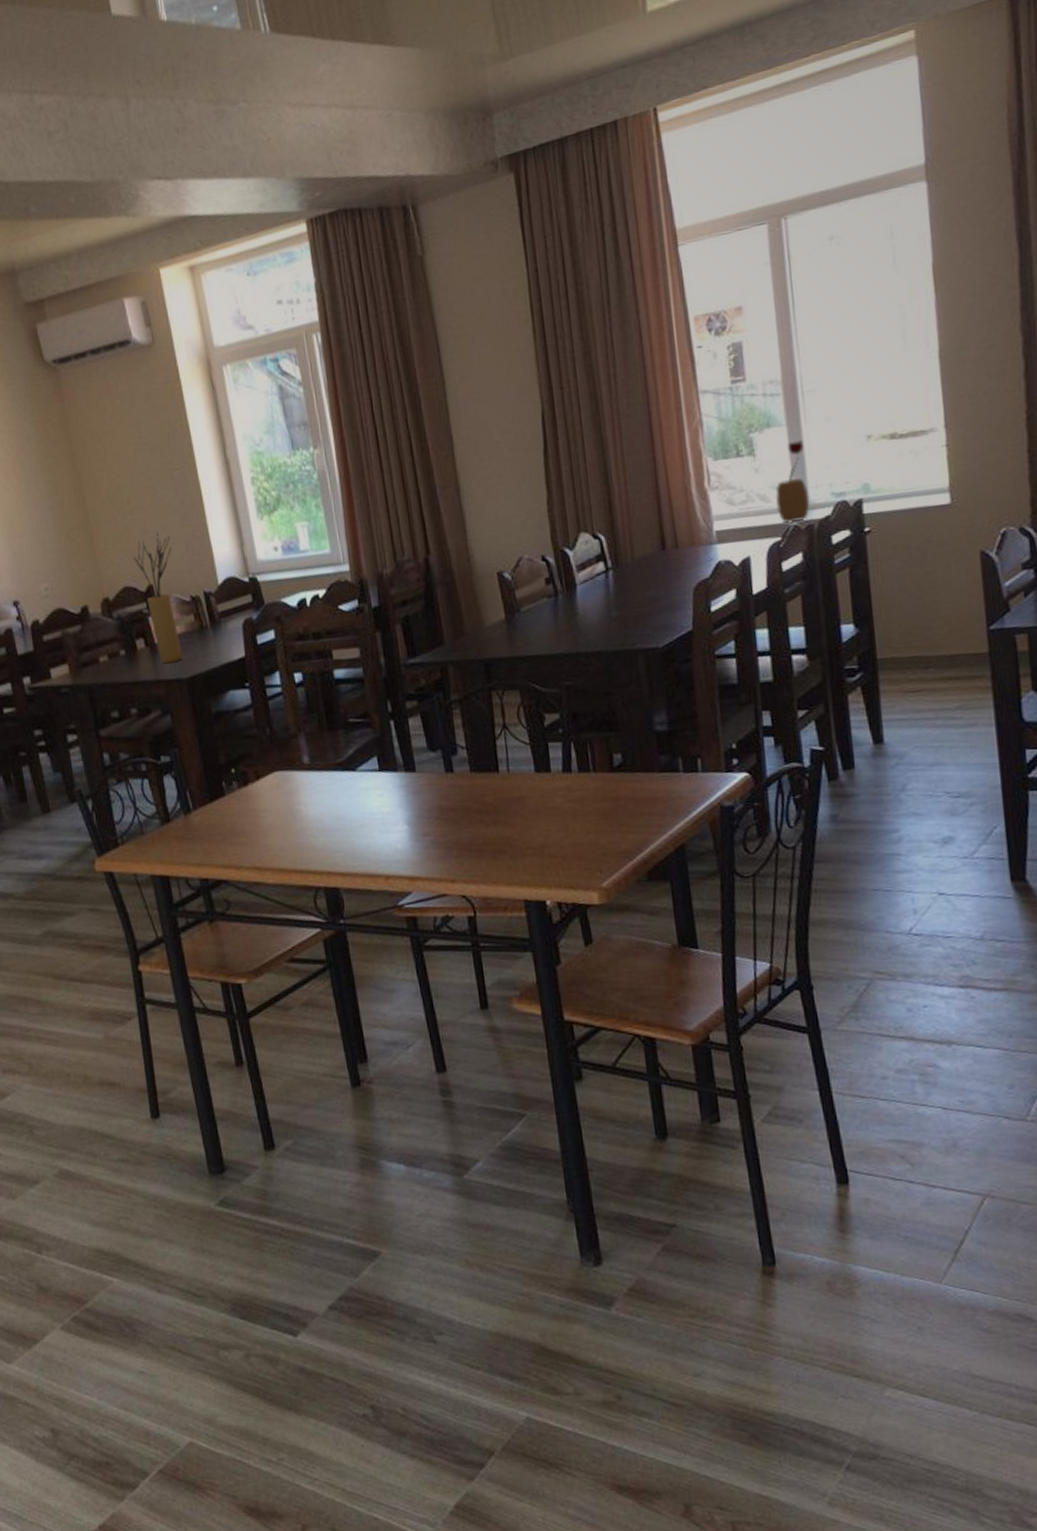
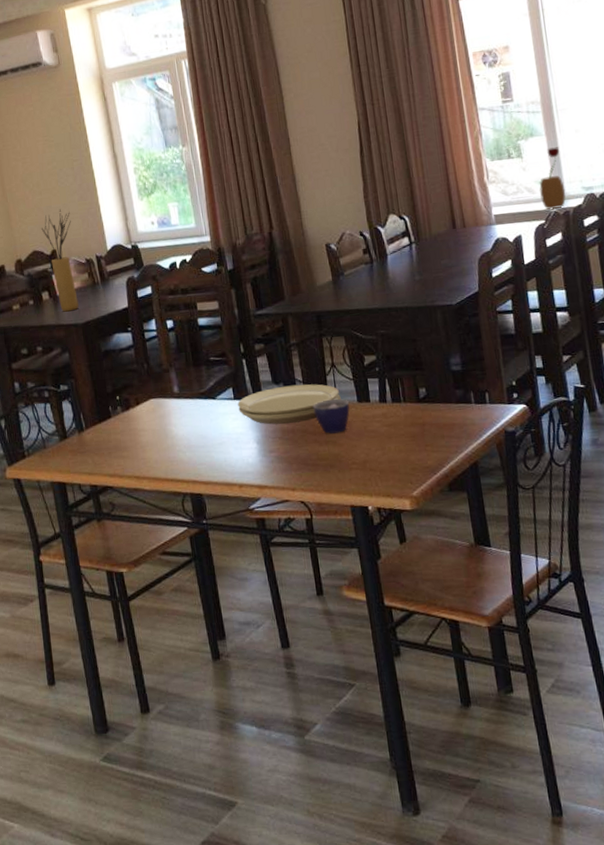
plate: none [383,750,514,802] -> present [237,384,341,425]
cup: none [478,768,525,812] -> present [313,399,350,434]

